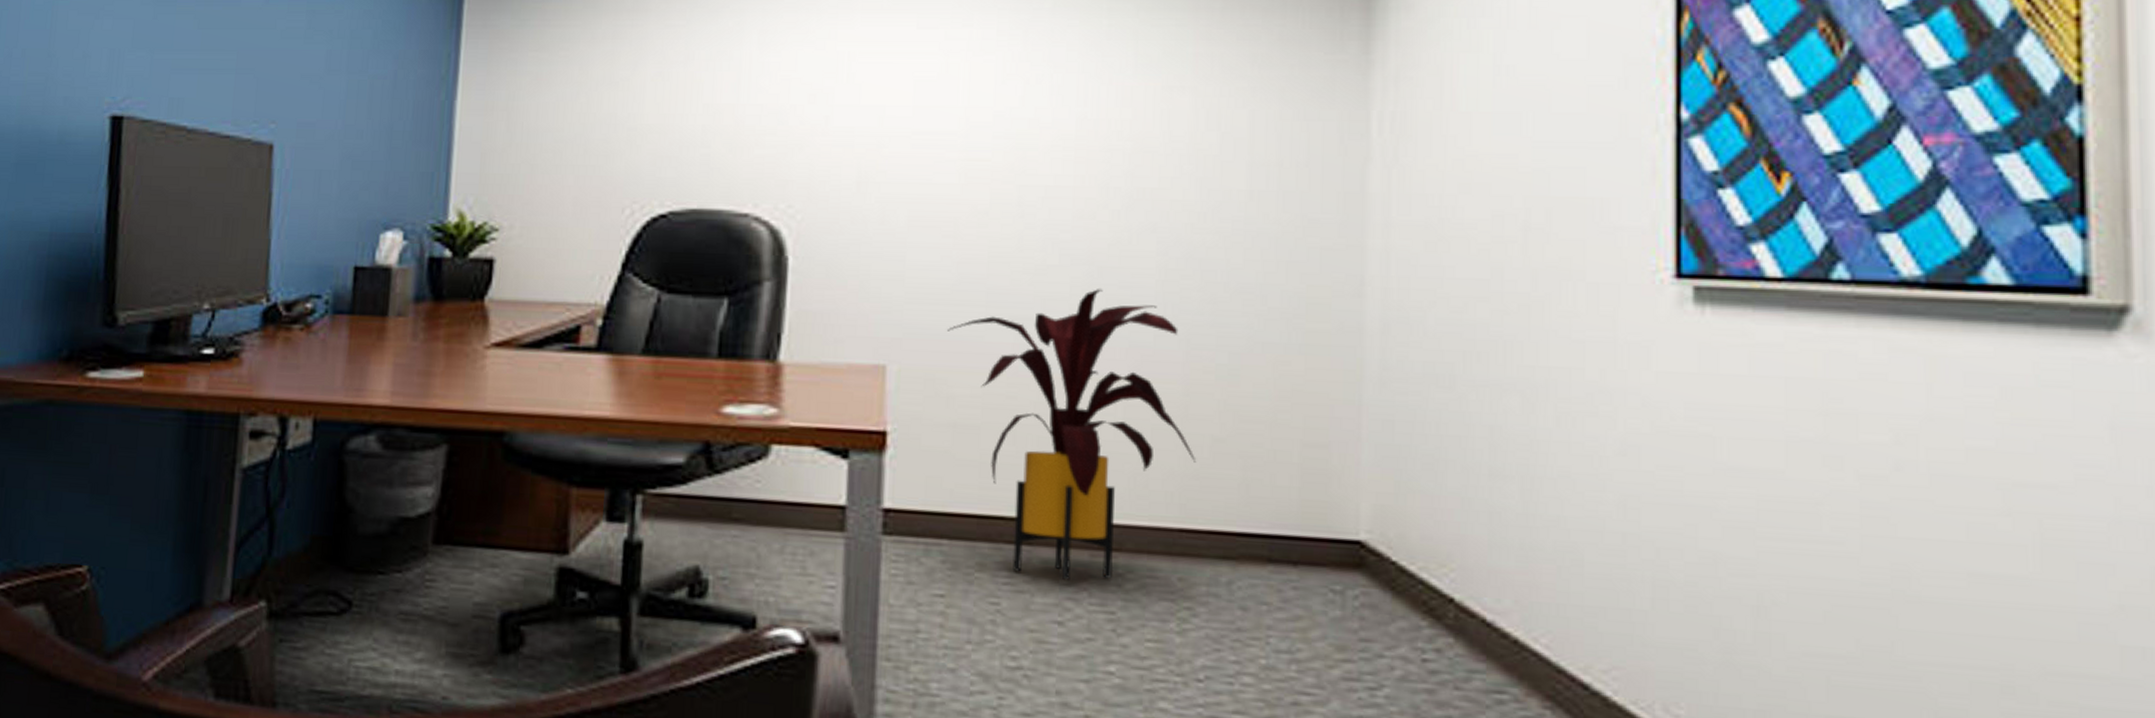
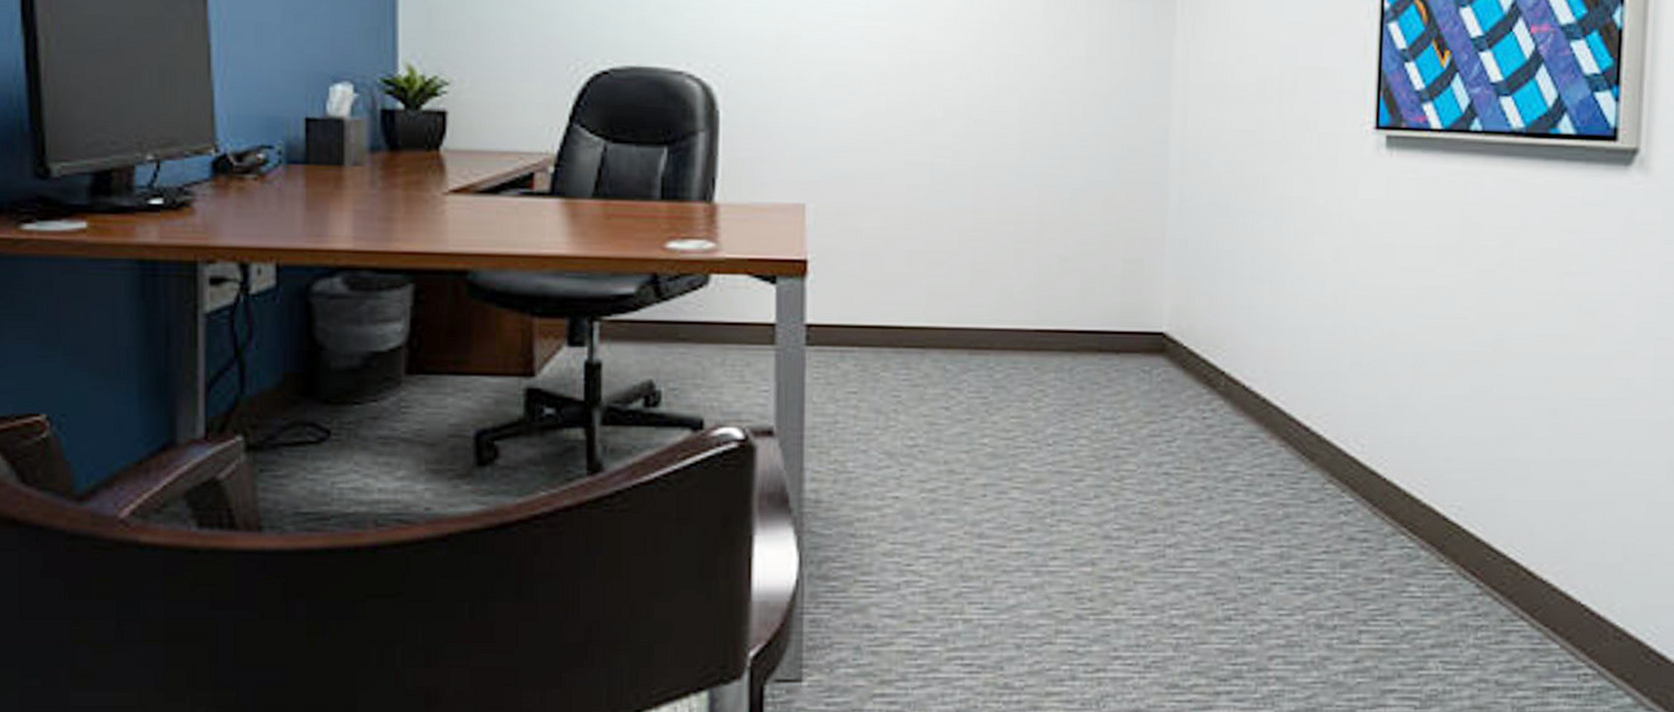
house plant: present [948,289,1197,580] -> none [855,138,1048,374]

